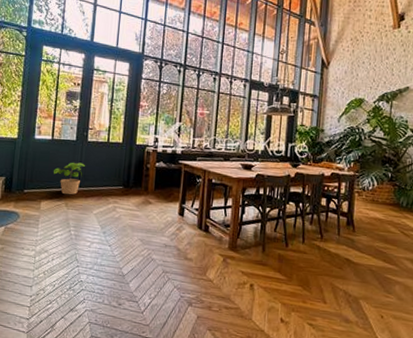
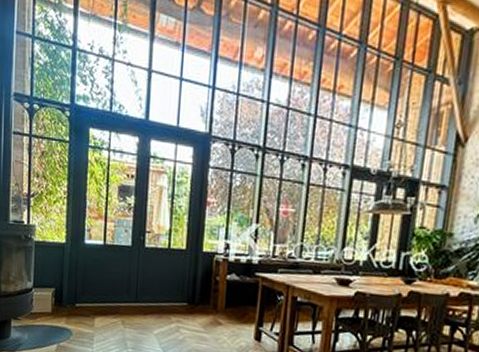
potted plant: present [53,162,86,195] -> none [106,272,144,311]

